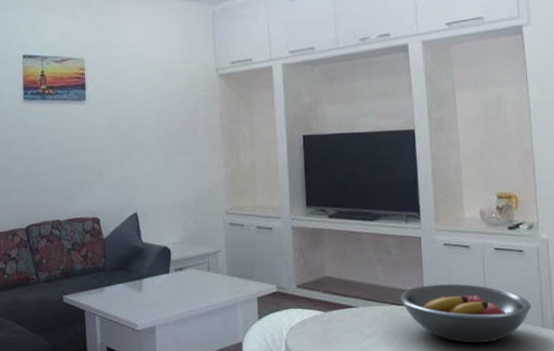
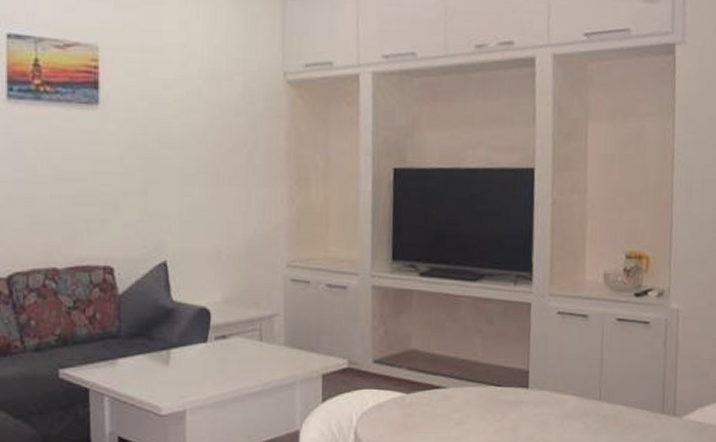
fruit bowl: present [400,284,531,343] -> none [500,361,652,432]

